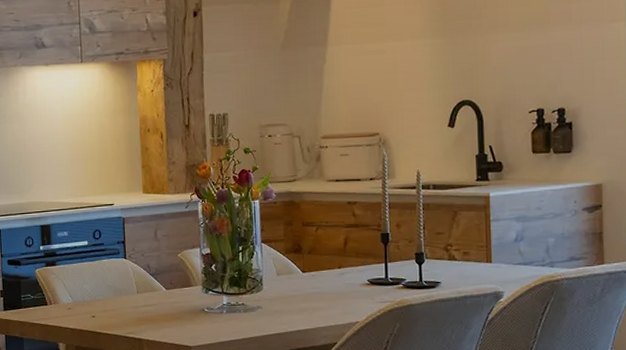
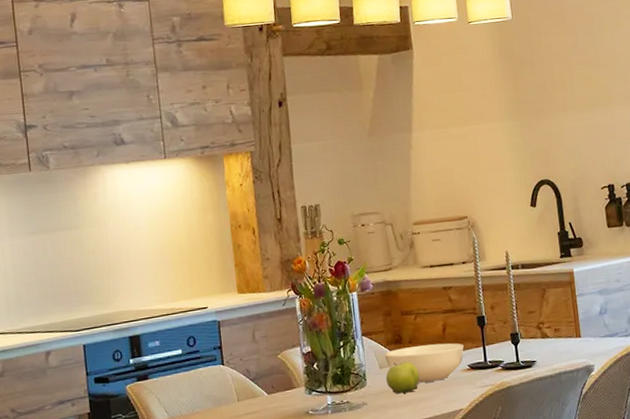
bowl: none [282,256,365,293] -> present [384,343,464,383]
fruit: none [282,270,317,301] -> present [385,360,420,394]

